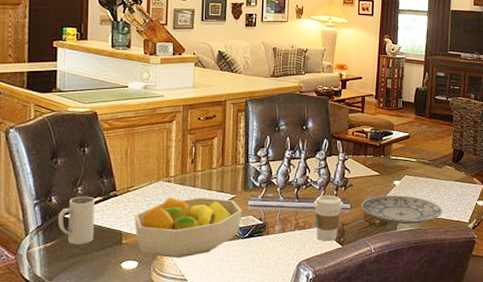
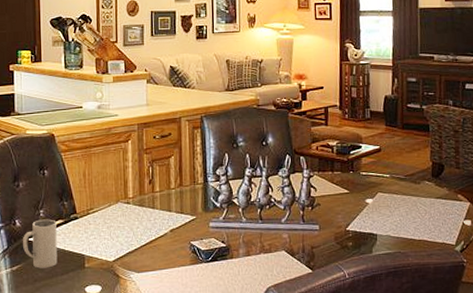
fruit bowl: present [134,197,243,258] -> none [96,219,204,283]
coffee cup: present [313,195,343,242] -> none [278,215,311,266]
plate: present [361,195,443,225] -> none [330,214,424,247]

